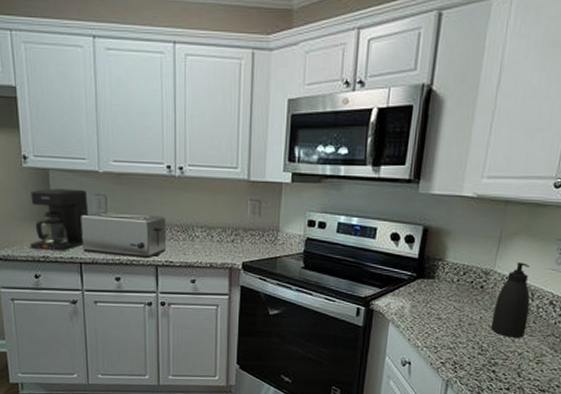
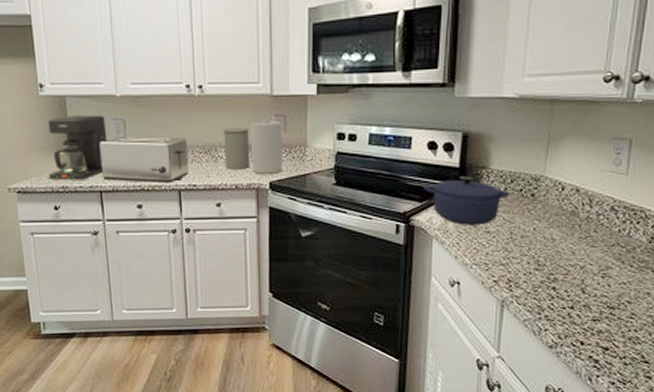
canister: none [201,209,226,250] -> present [223,127,251,170]
paper towel holder: none [226,203,256,255] -> present [251,119,283,174]
cooking pot: none [384,266,462,312] -> present [424,176,510,225]
soap dispenser: present [491,262,531,338] -> none [547,166,589,249]

